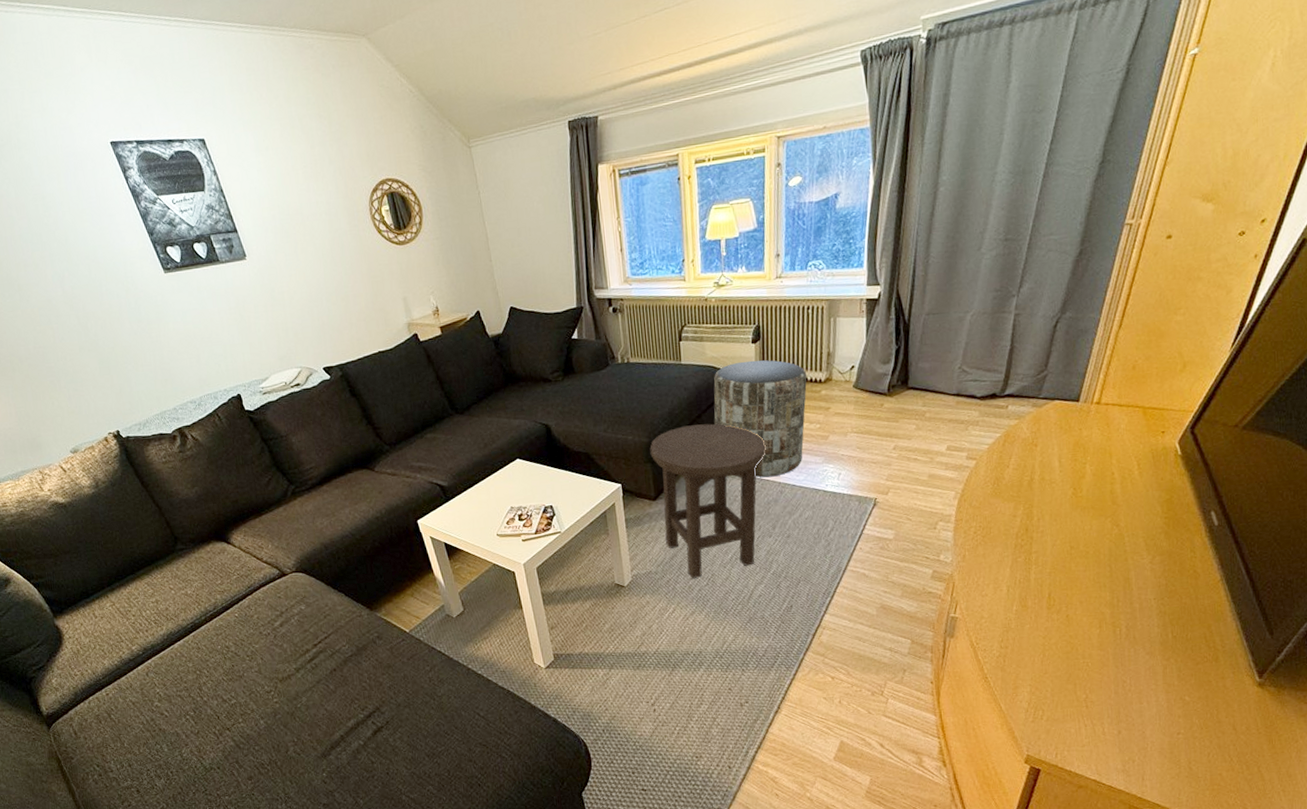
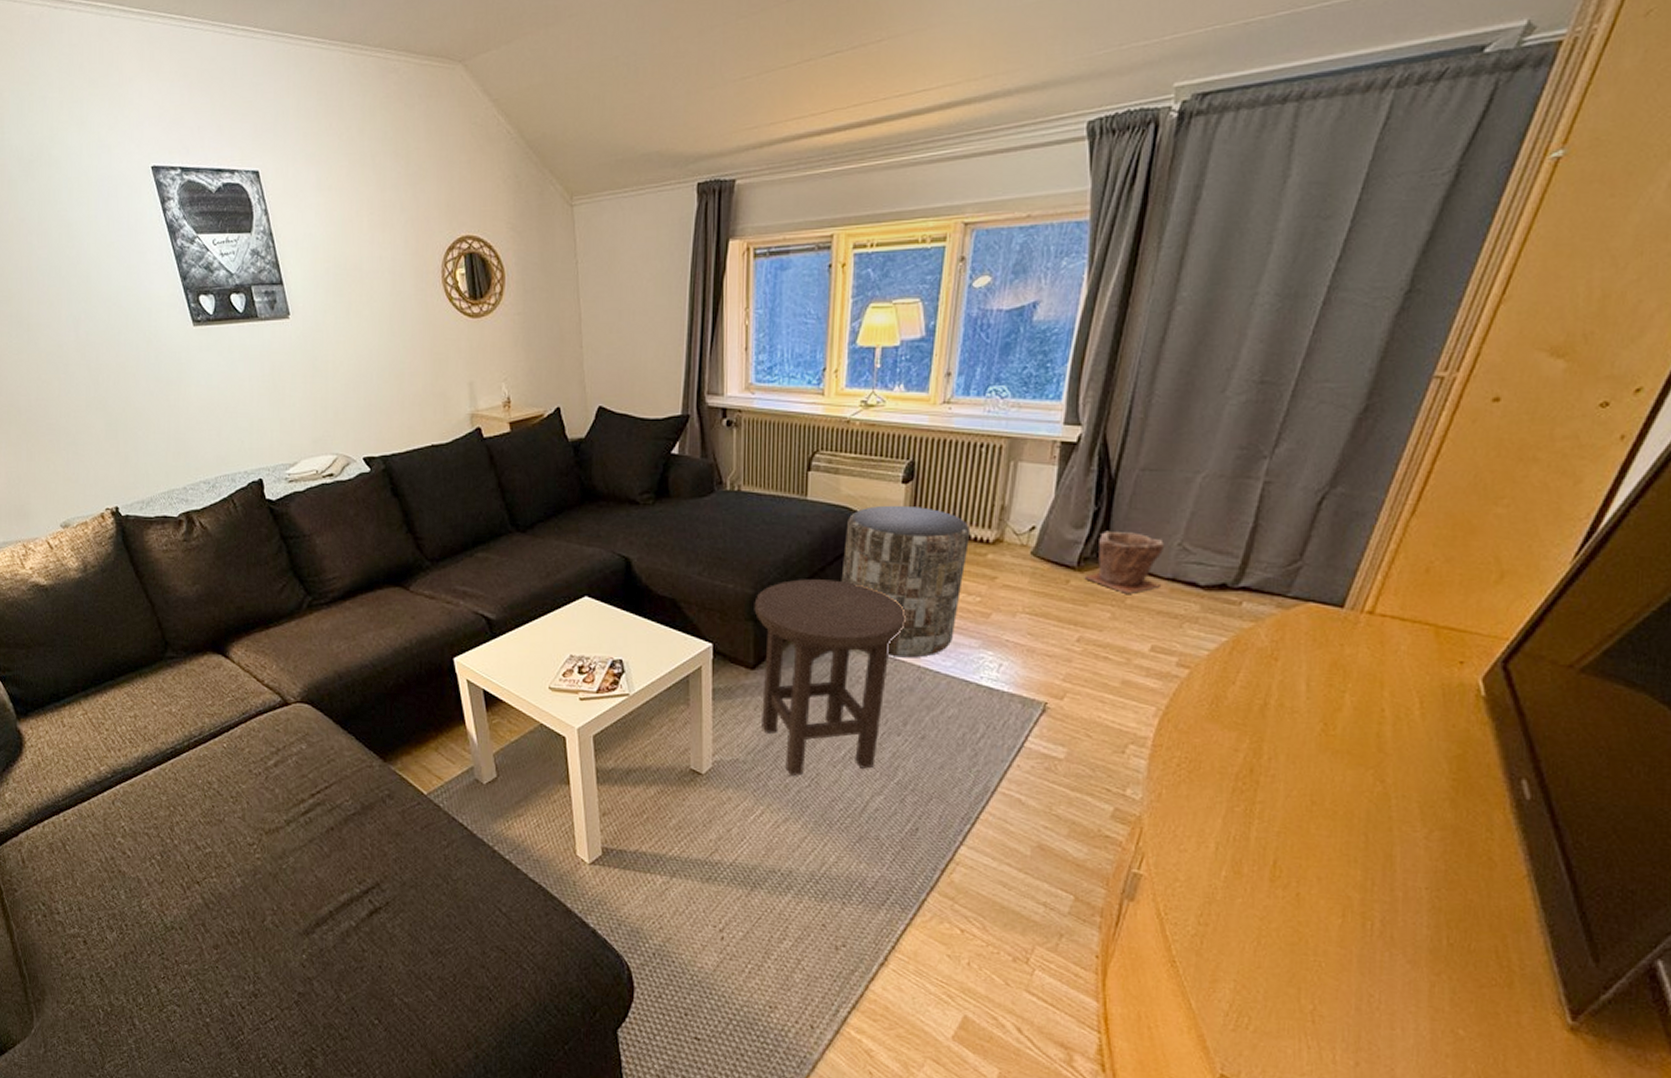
plant pot: none [894,362,950,409] -> present [1084,530,1165,594]

